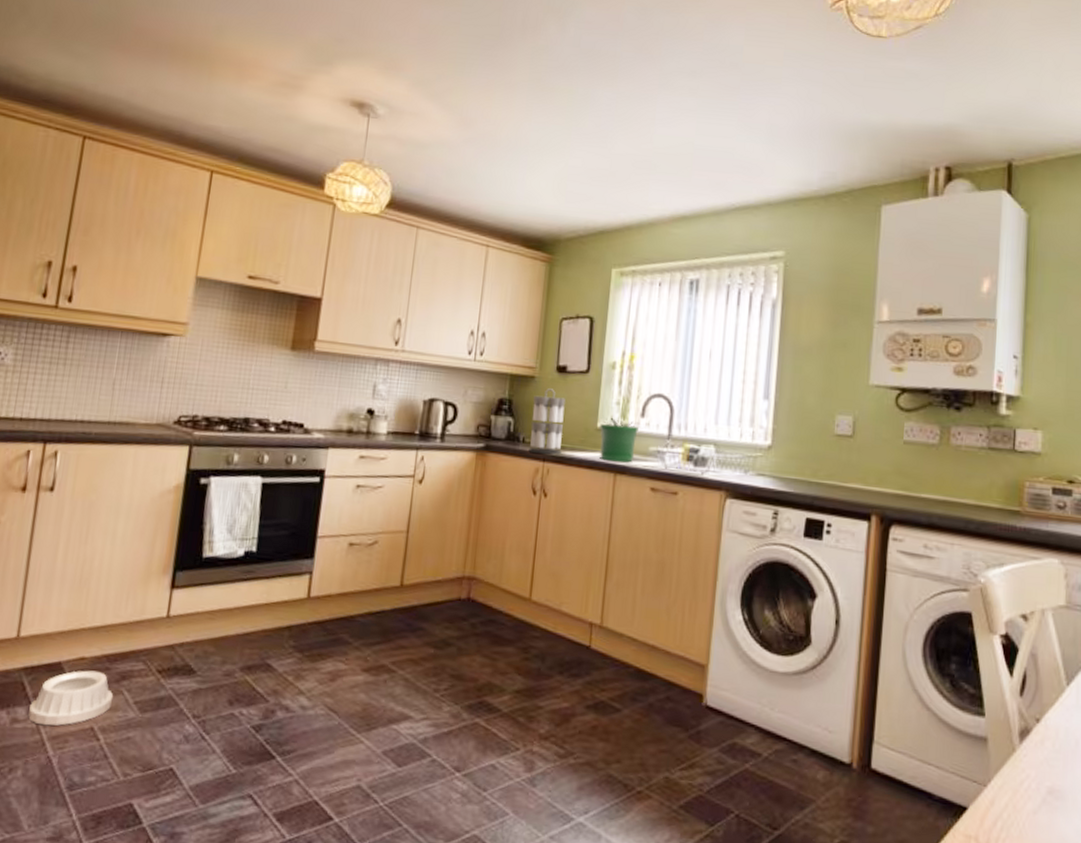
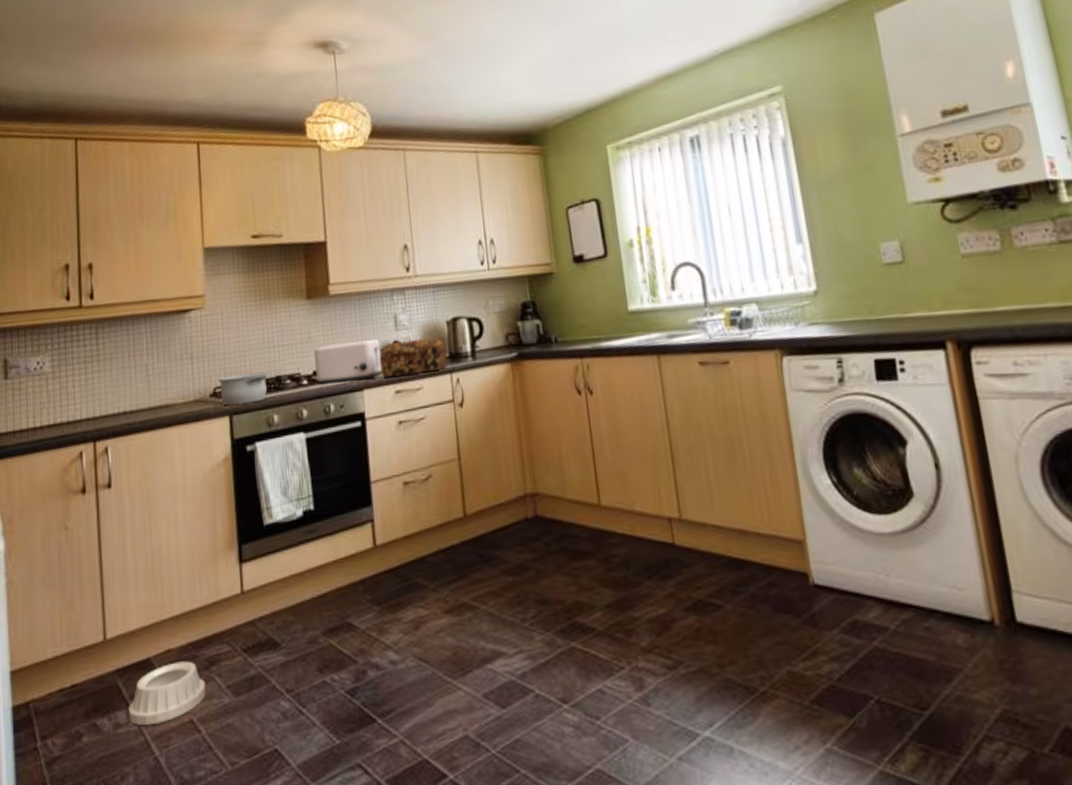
cooking pot: none [184,407,236,439] -> present [217,371,267,407]
toaster: none [284,398,355,439] -> present [314,339,382,385]
bread loaf: none [349,409,418,446] -> present [379,339,448,379]
spice rack: present [528,388,565,455] -> none [556,281,598,351]
planter: present [599,417,641,463] -> none [631,297,675,344]

